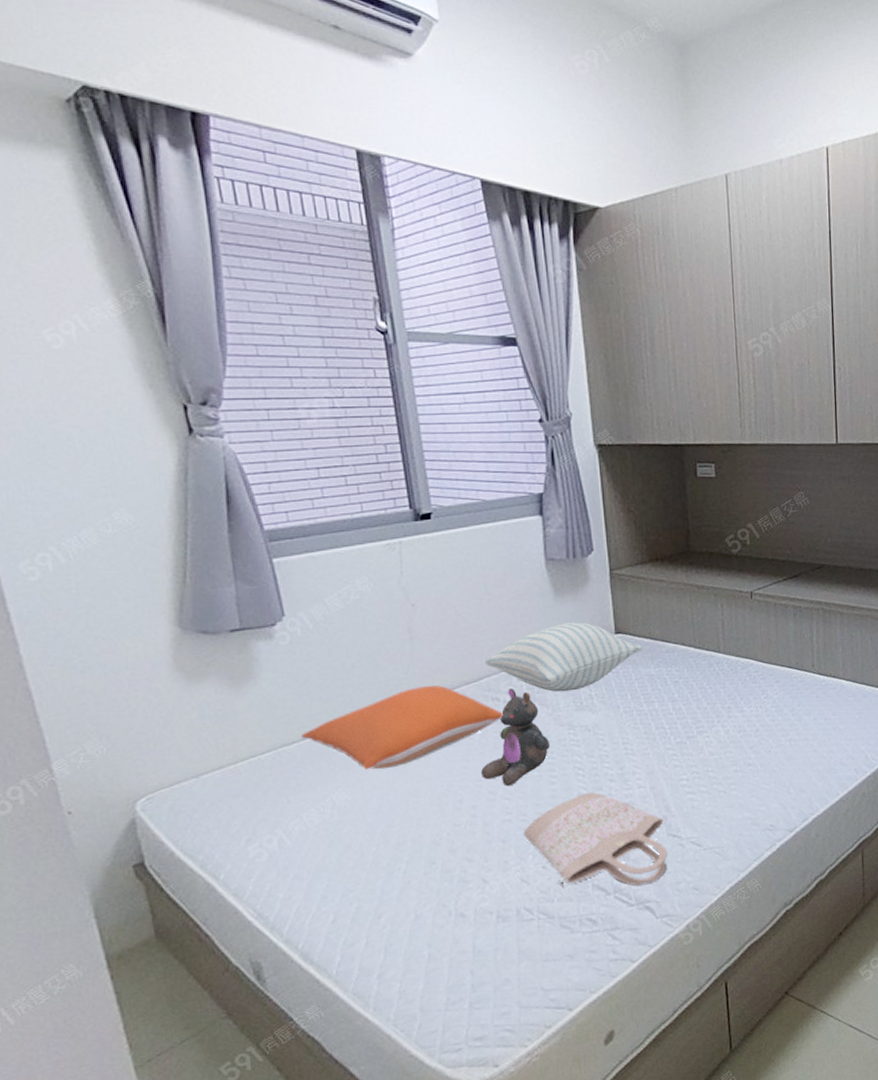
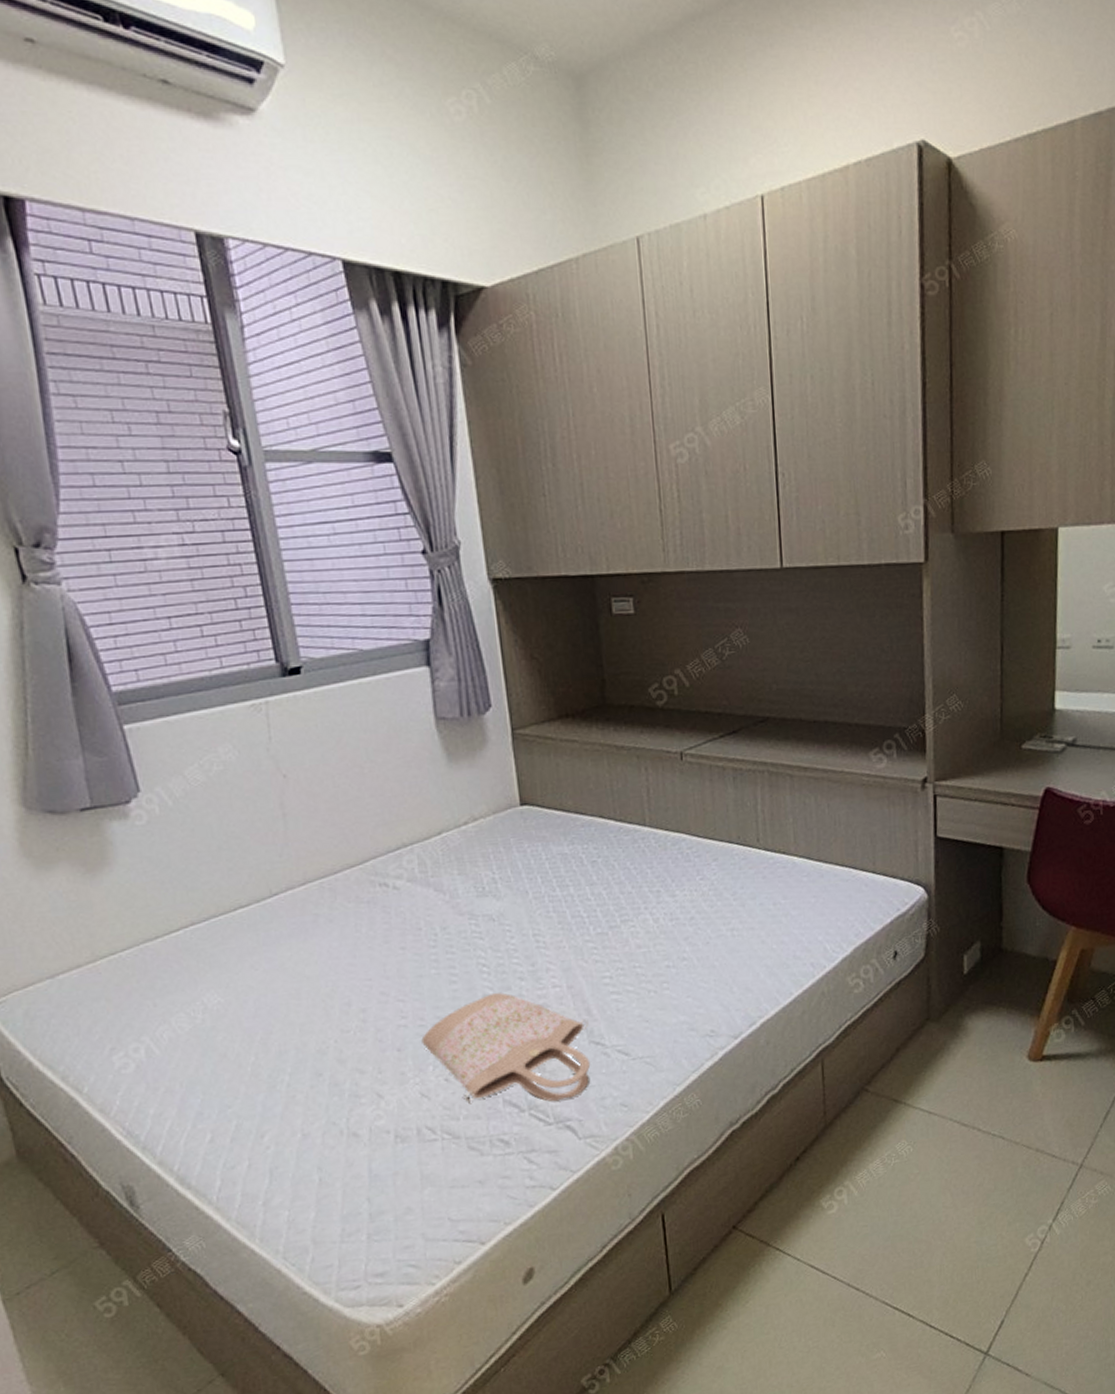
pillow: present [301,685,503,770] -> none [165,869,393,968]
stuffed bear: present [481,688,551,787] -> none [370,872,449,987]
pillow: present [485,621,642,692] -> none [370,792,553,876]

